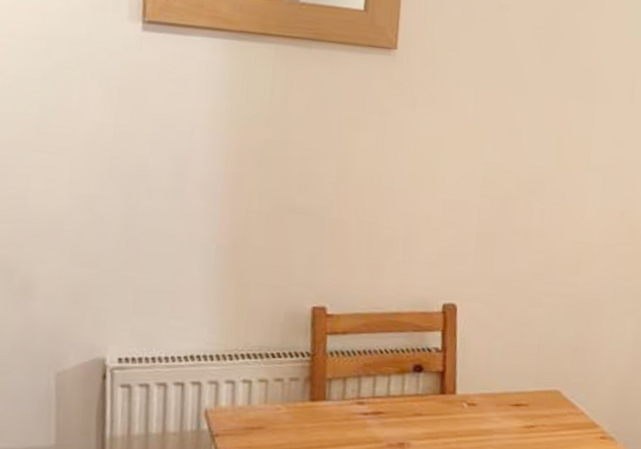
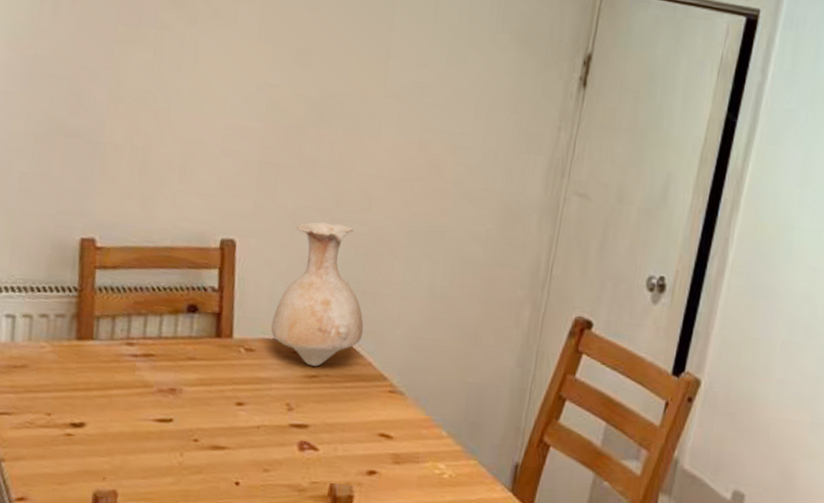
vase: none [491,285,576,417] -> present [271,221,364,366]

